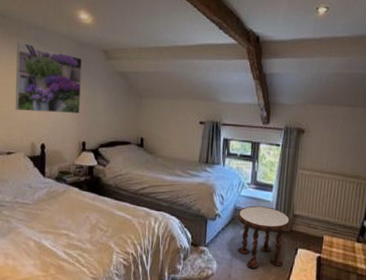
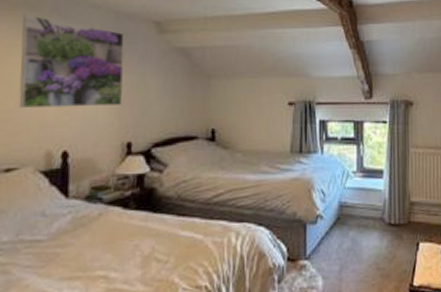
side table: present [238,205,291,269] -> none [345,197,408,278]

